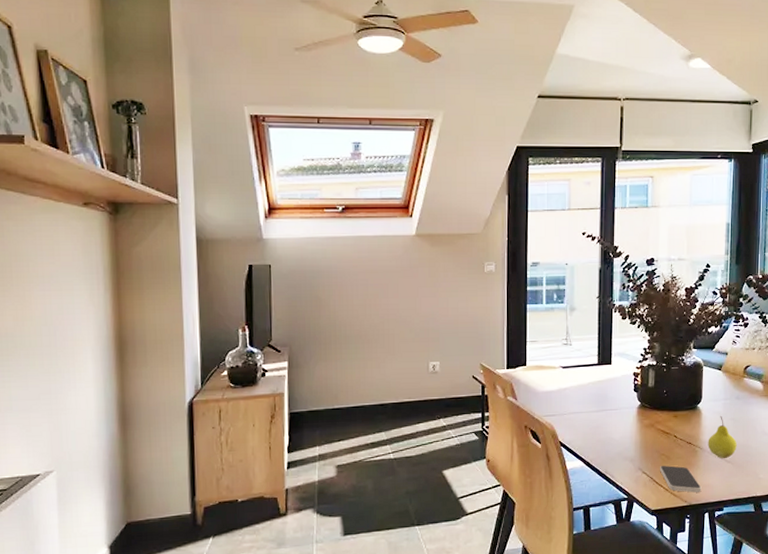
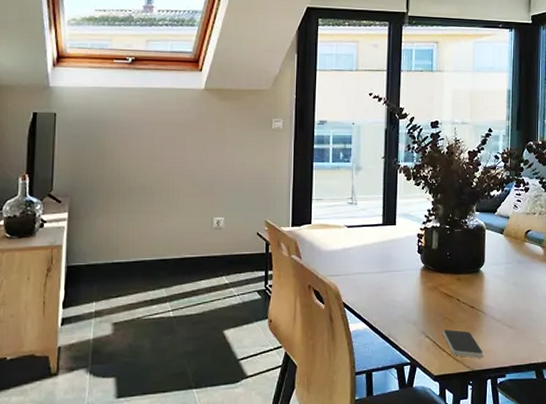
fruit: present [708,415,737,459] -> none [490,279,519,324]

